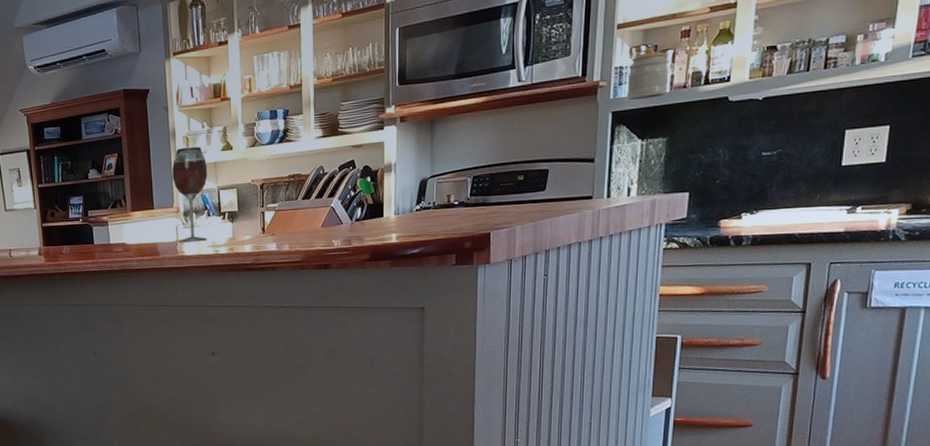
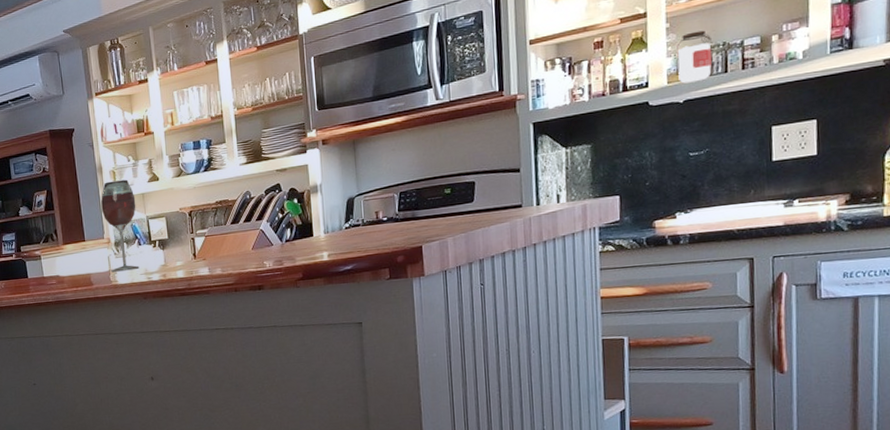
jar: present [626,46,670,101] -> none [544,59,586,111]
jar: none [760,25,799,80] -> present [675,30,713,84]

